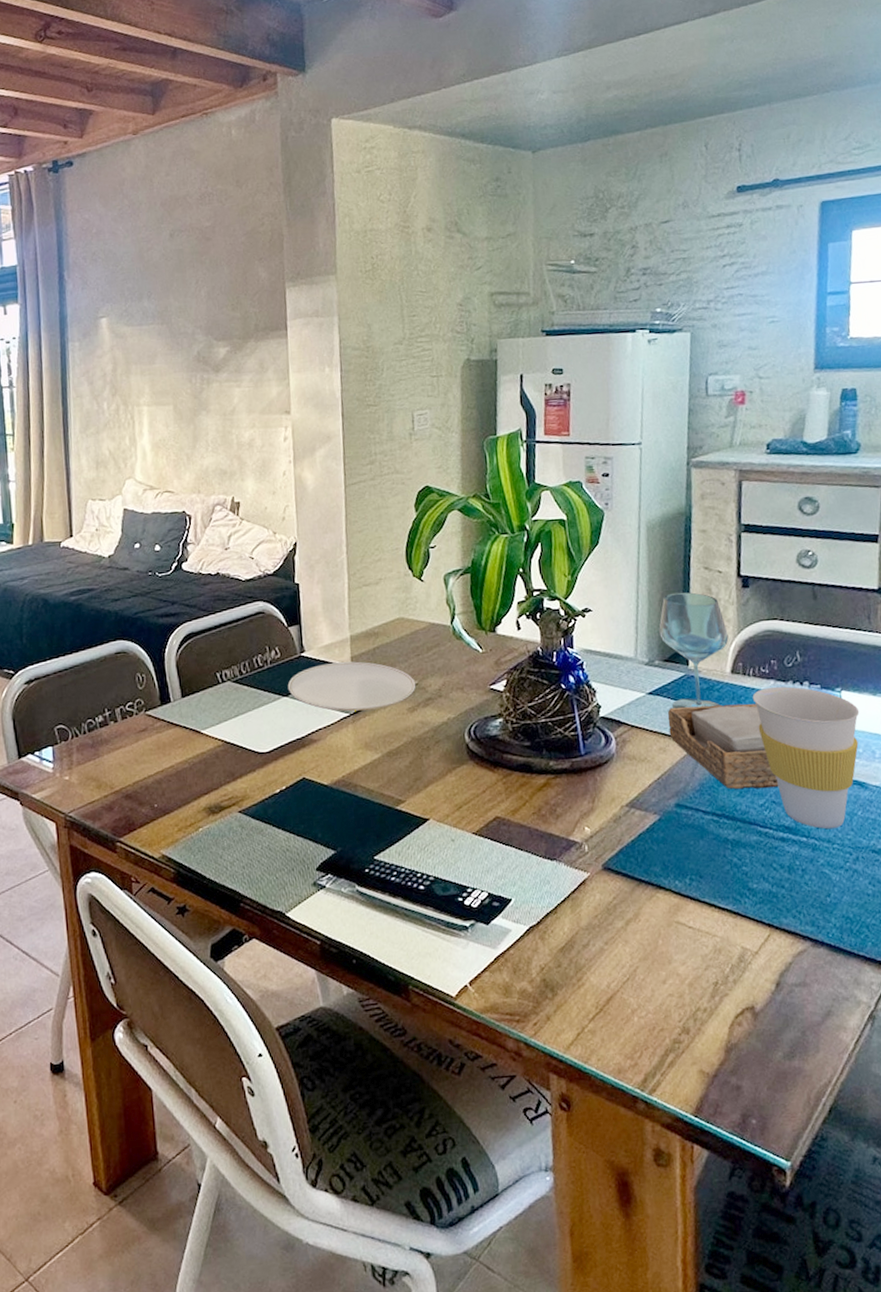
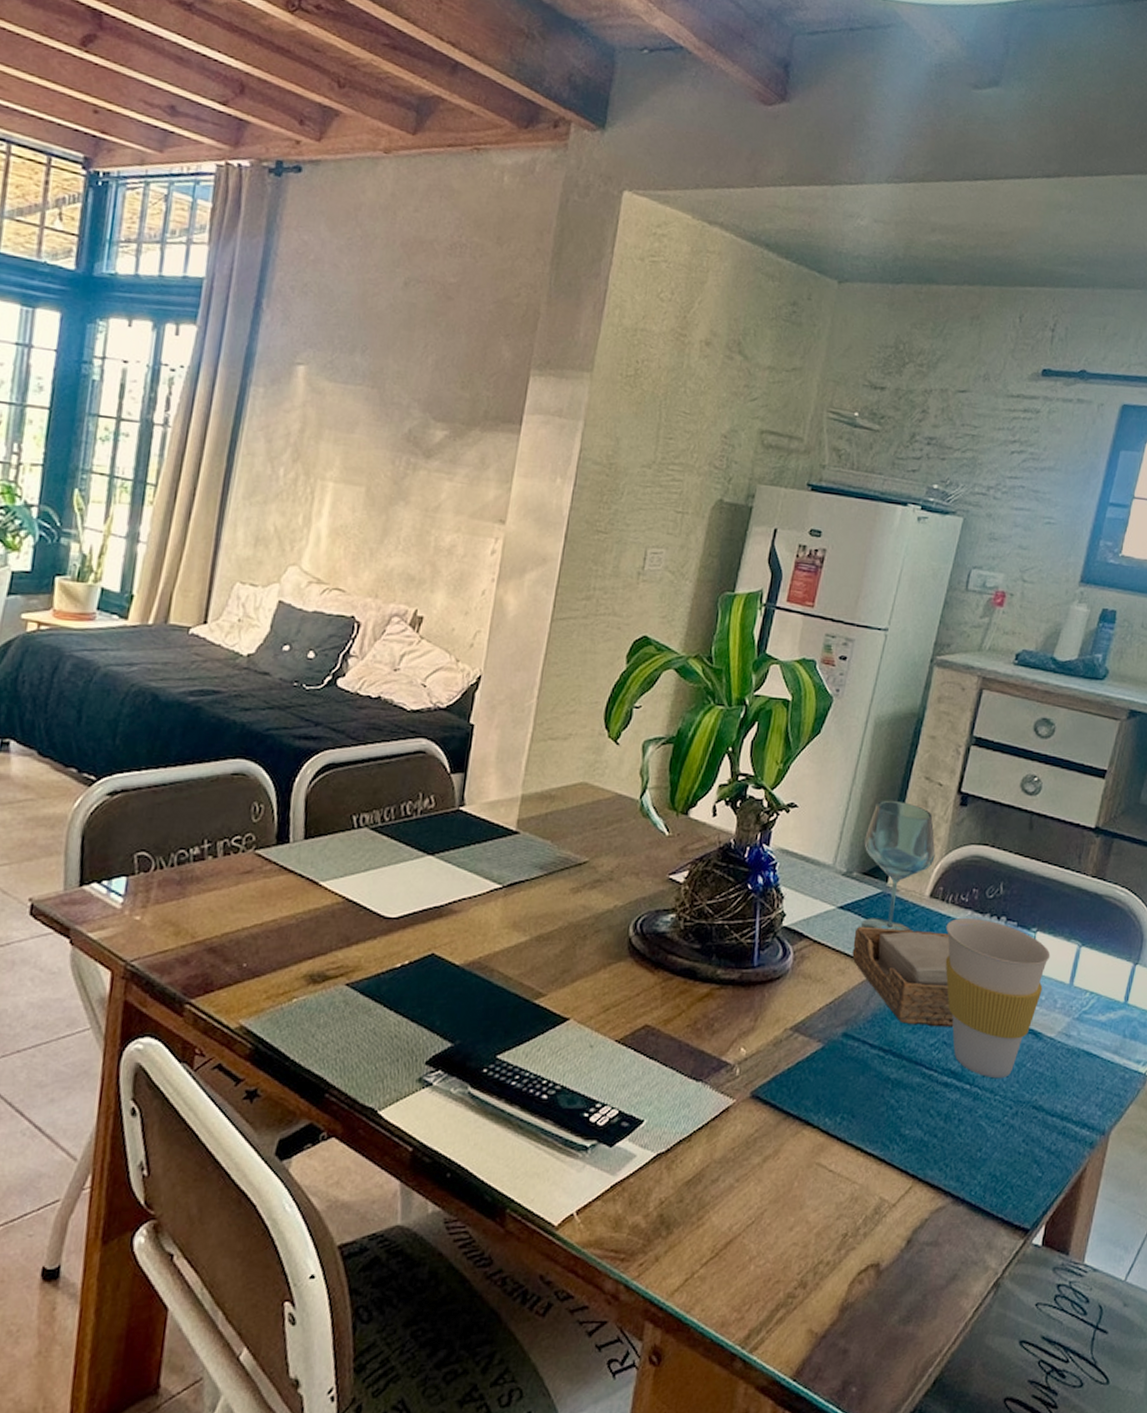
plate: present [287,661,416,712] -> none [435,823,587,885]

